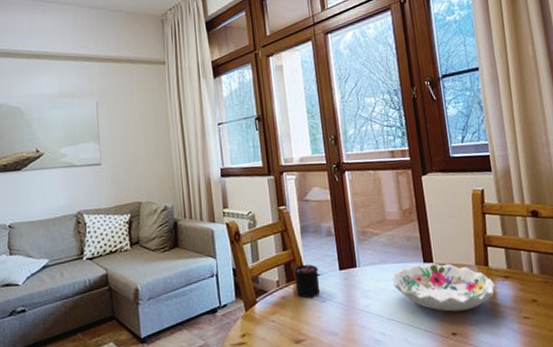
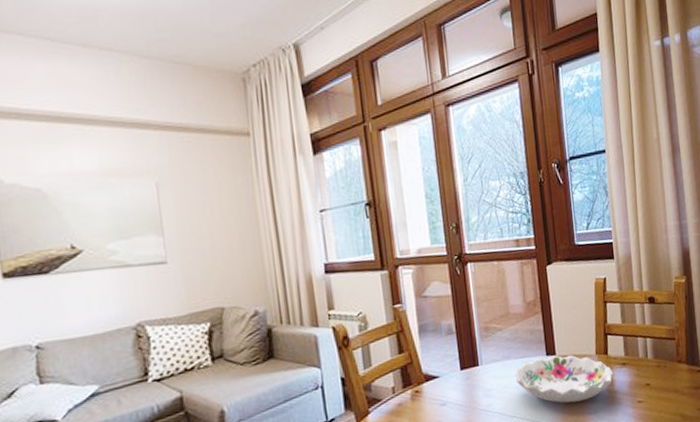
candle: present [293,255,321,298] -> none [410,357,441,403]

